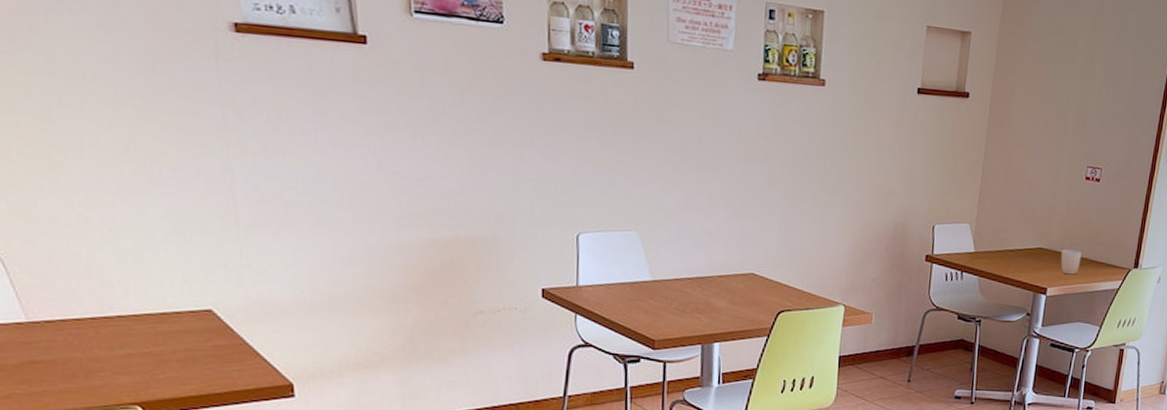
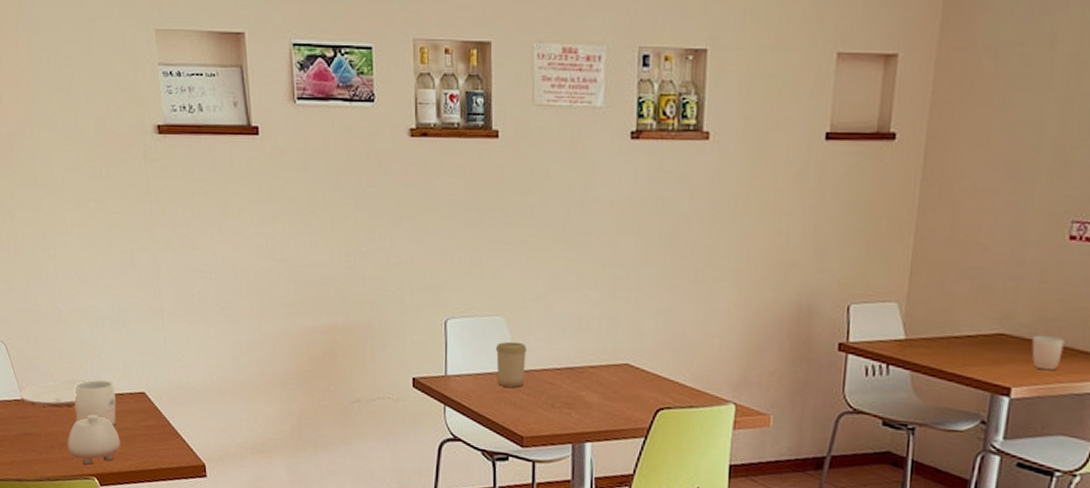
plate: none [22,298,131,330] -> present [19,379,89,408]
sugar bowl: none [96,335,176,392] -> present [67,414,120,465]
mug: none [109,297,171,349] -> present [74,380,117,427]
cup: none [628,254,659,296] -> present [495,341,526,388]

